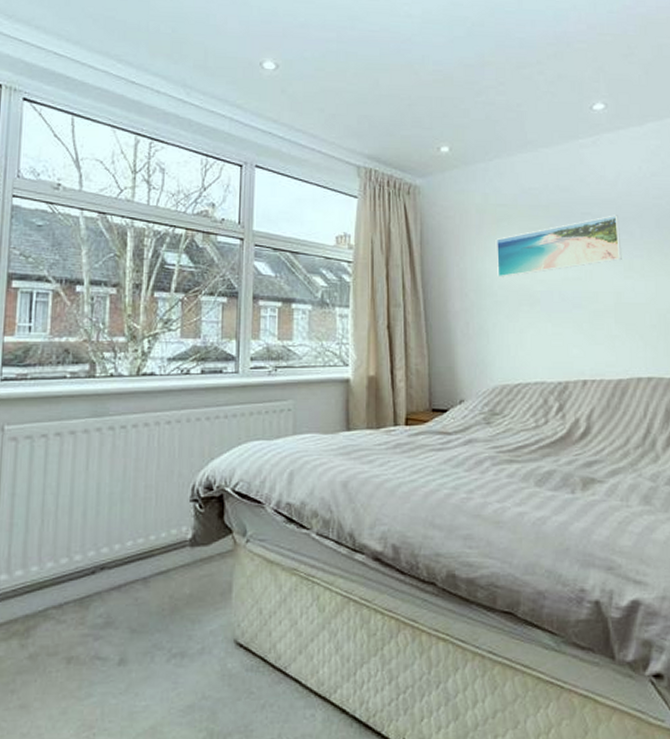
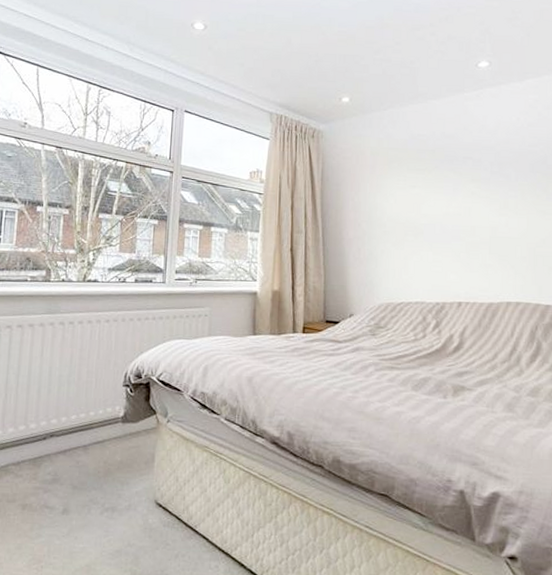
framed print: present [496,215,622,278] -> none [386,159,498,211]

